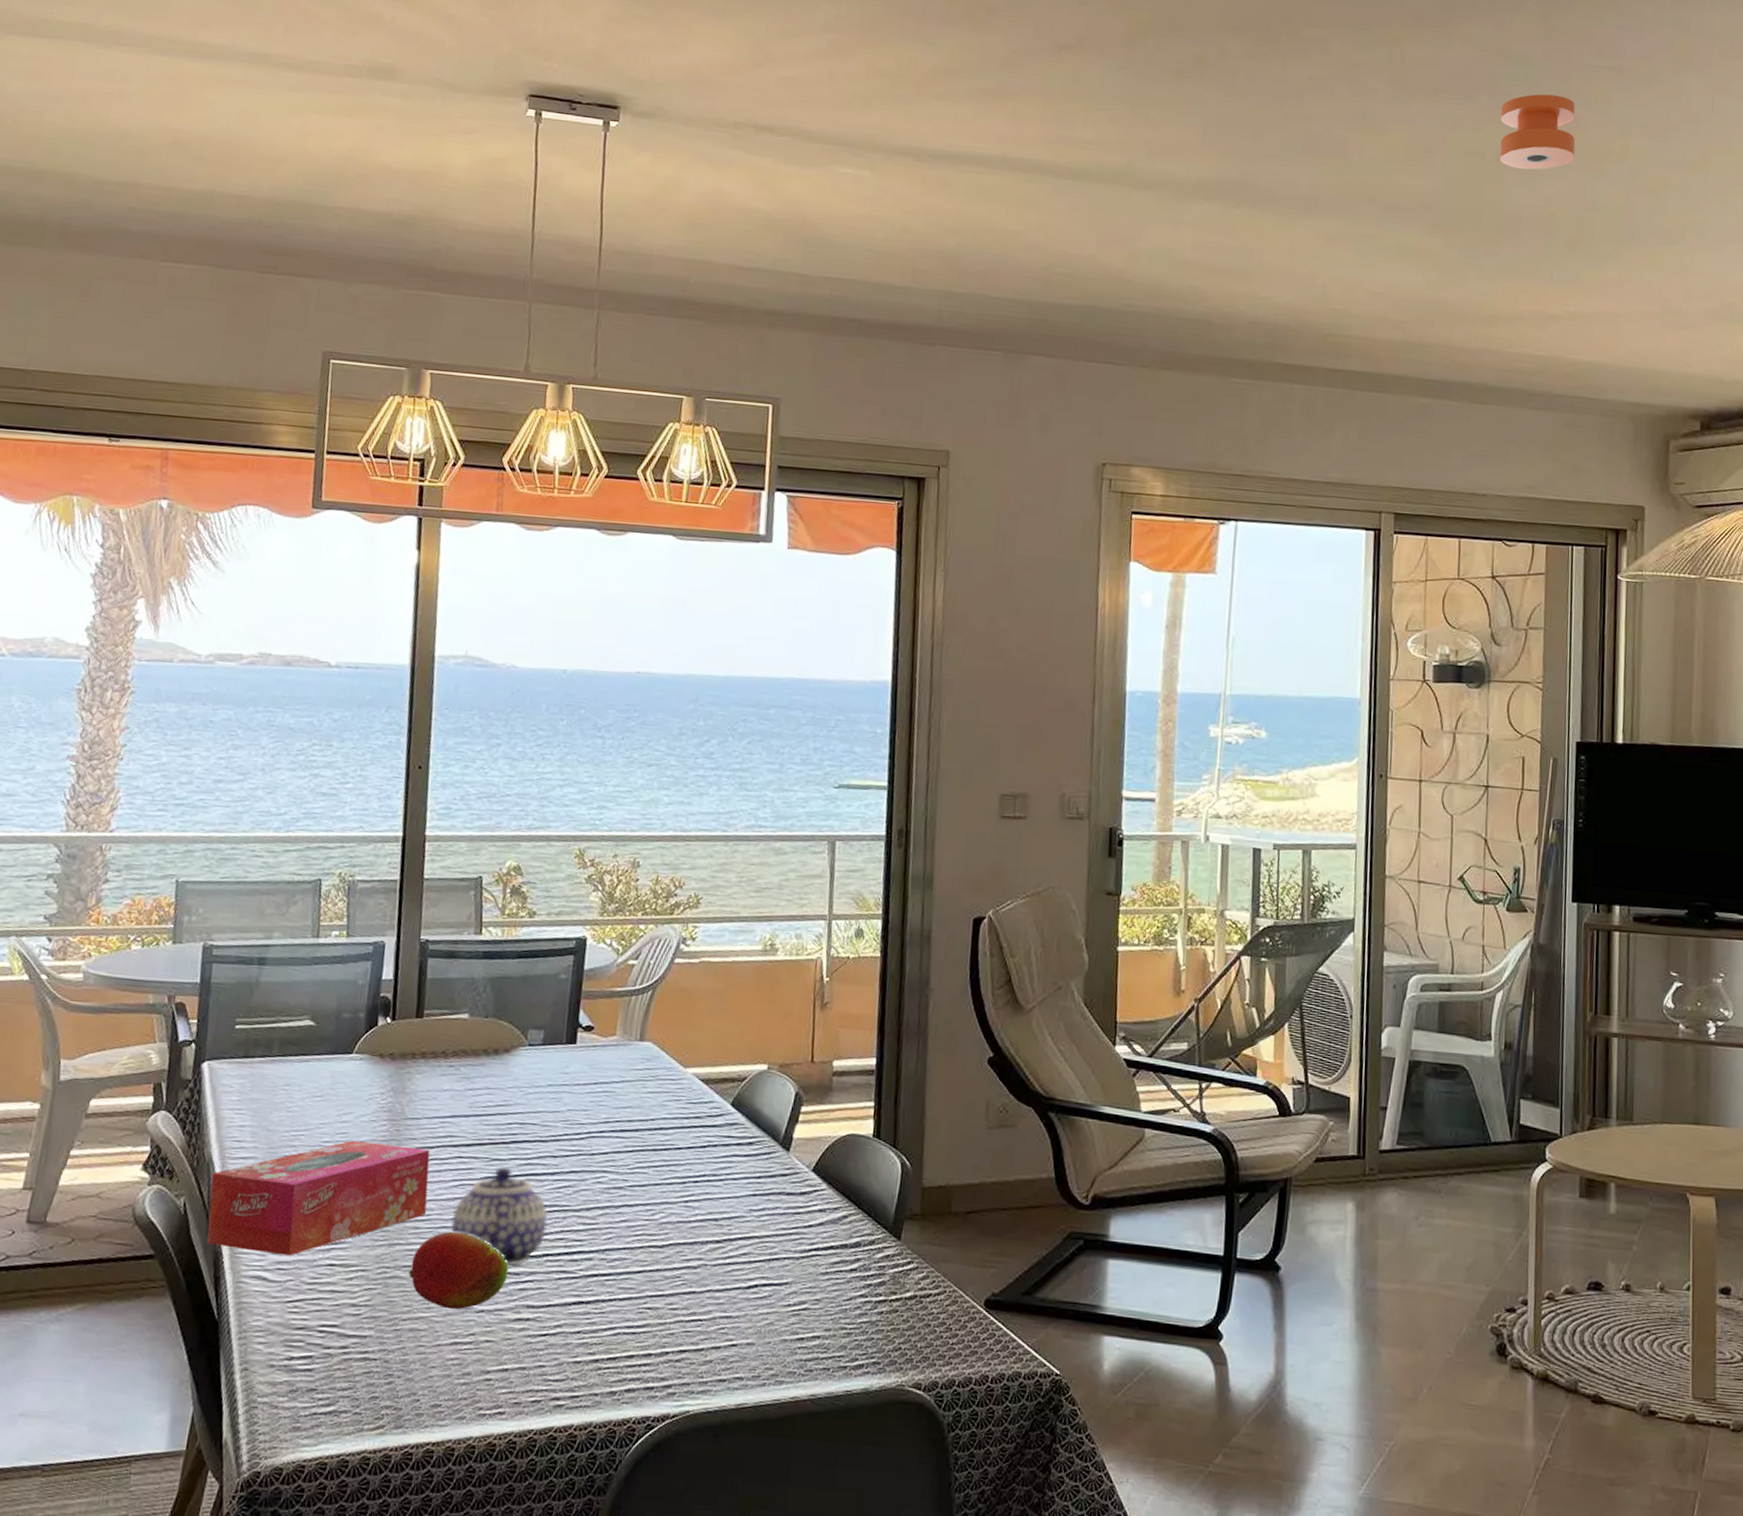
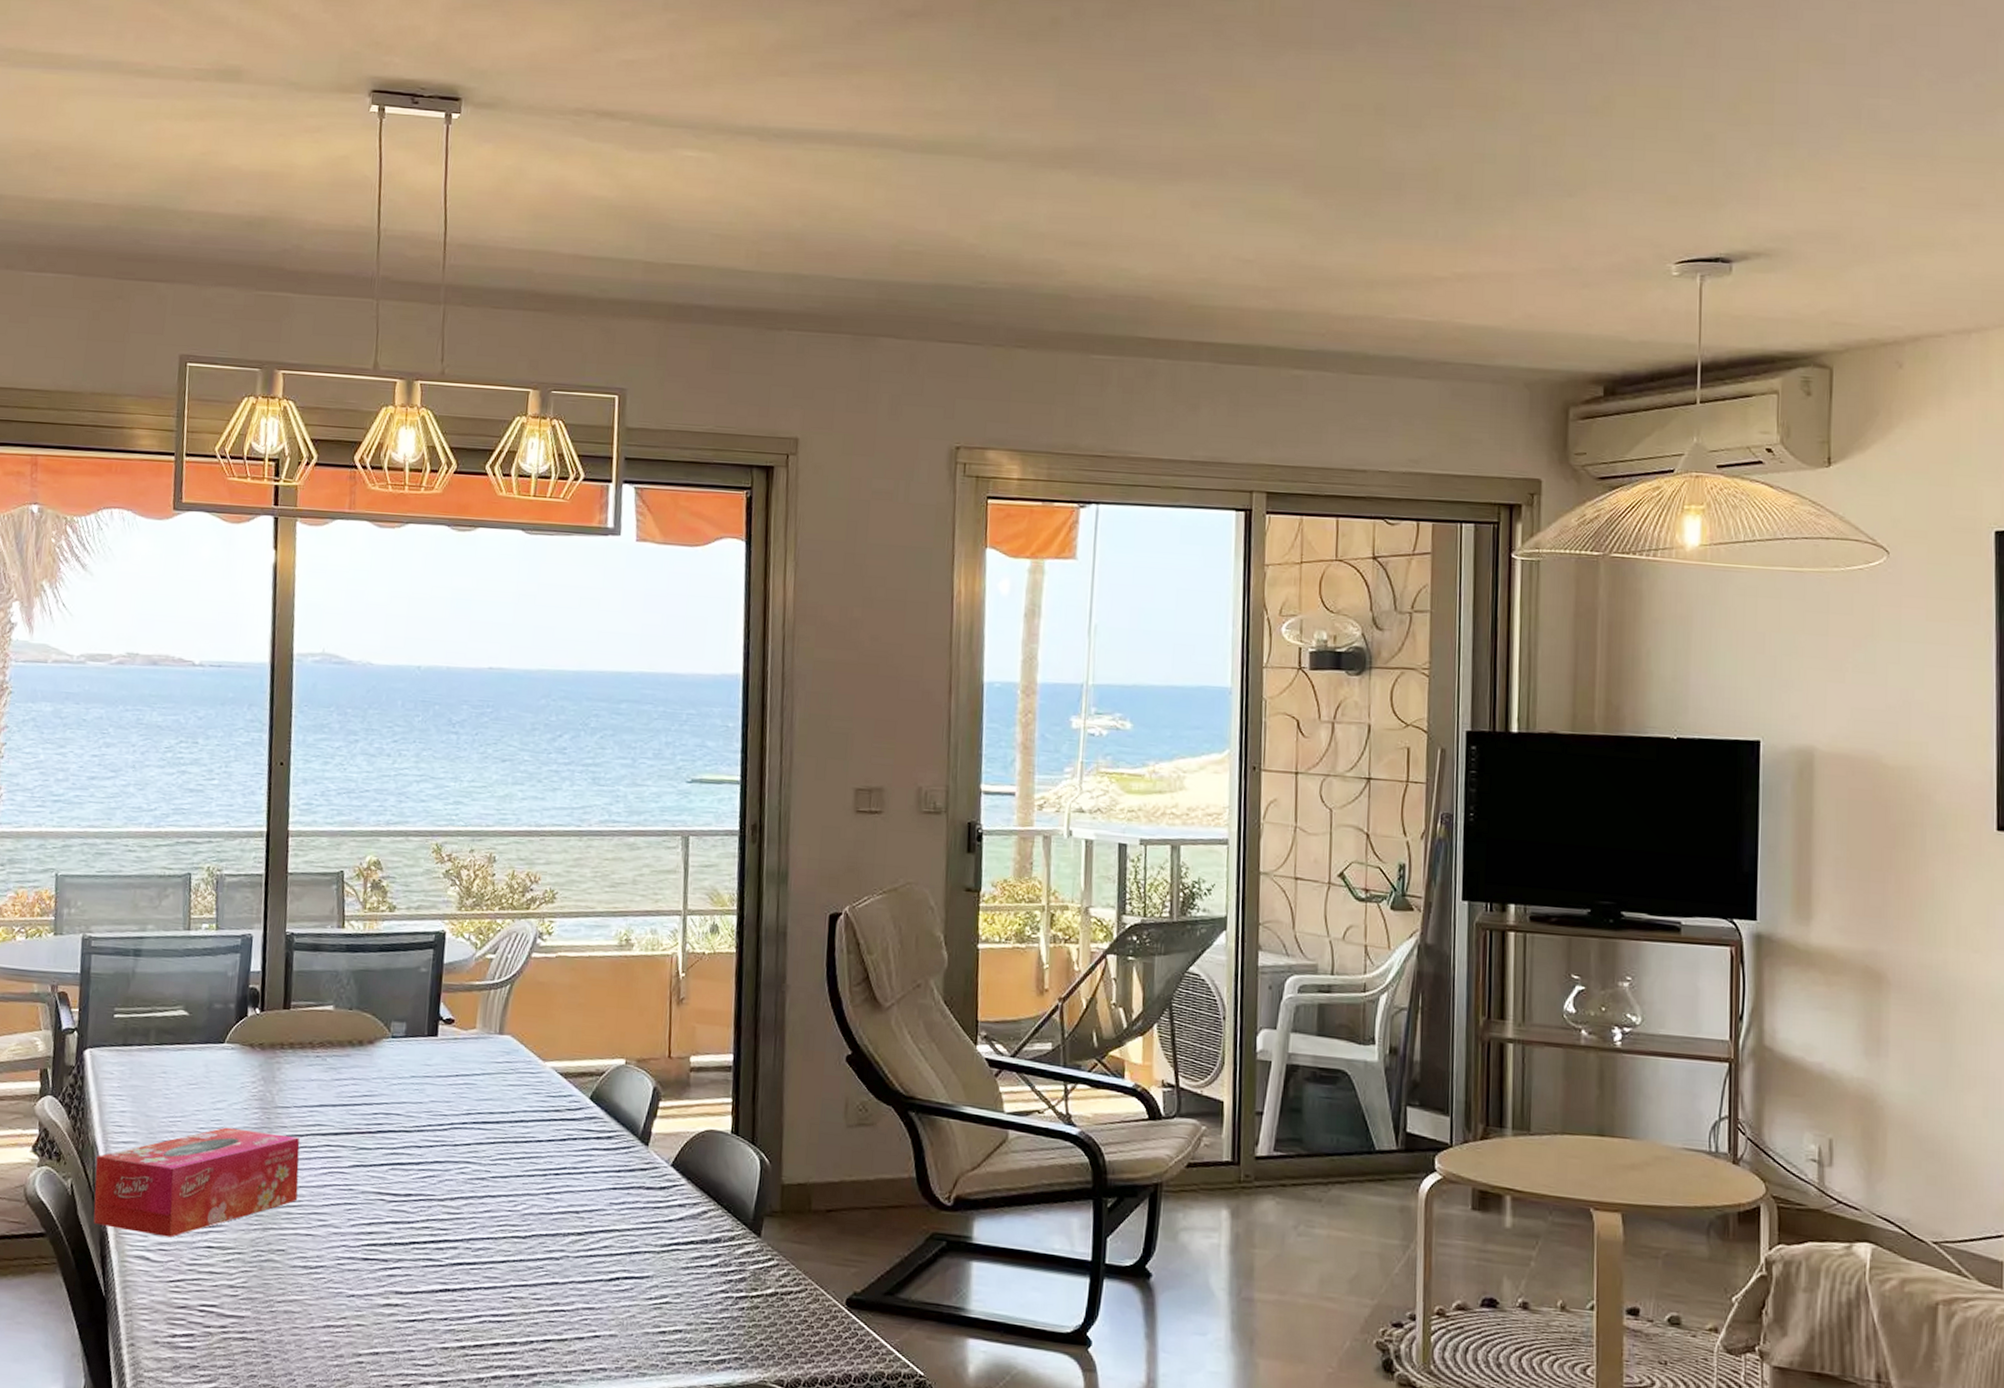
fruit: present [408,1231,509,1310] -> none [282,1217,377,1294]
teapot: present [451,1166,548,1266] -> none [321,1155,414,1252]
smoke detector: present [1499,94,1576,170] -> none [1379,39,1463,122]

